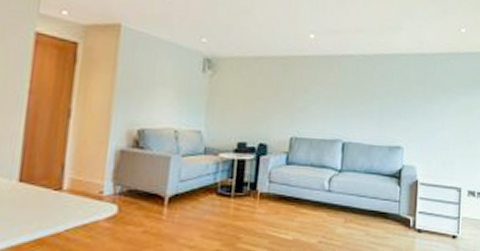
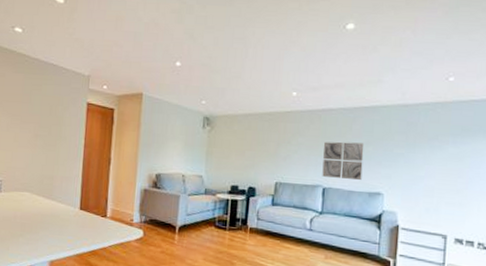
wall art: none [341,91,384,133] -> present [322,141,364,180]

